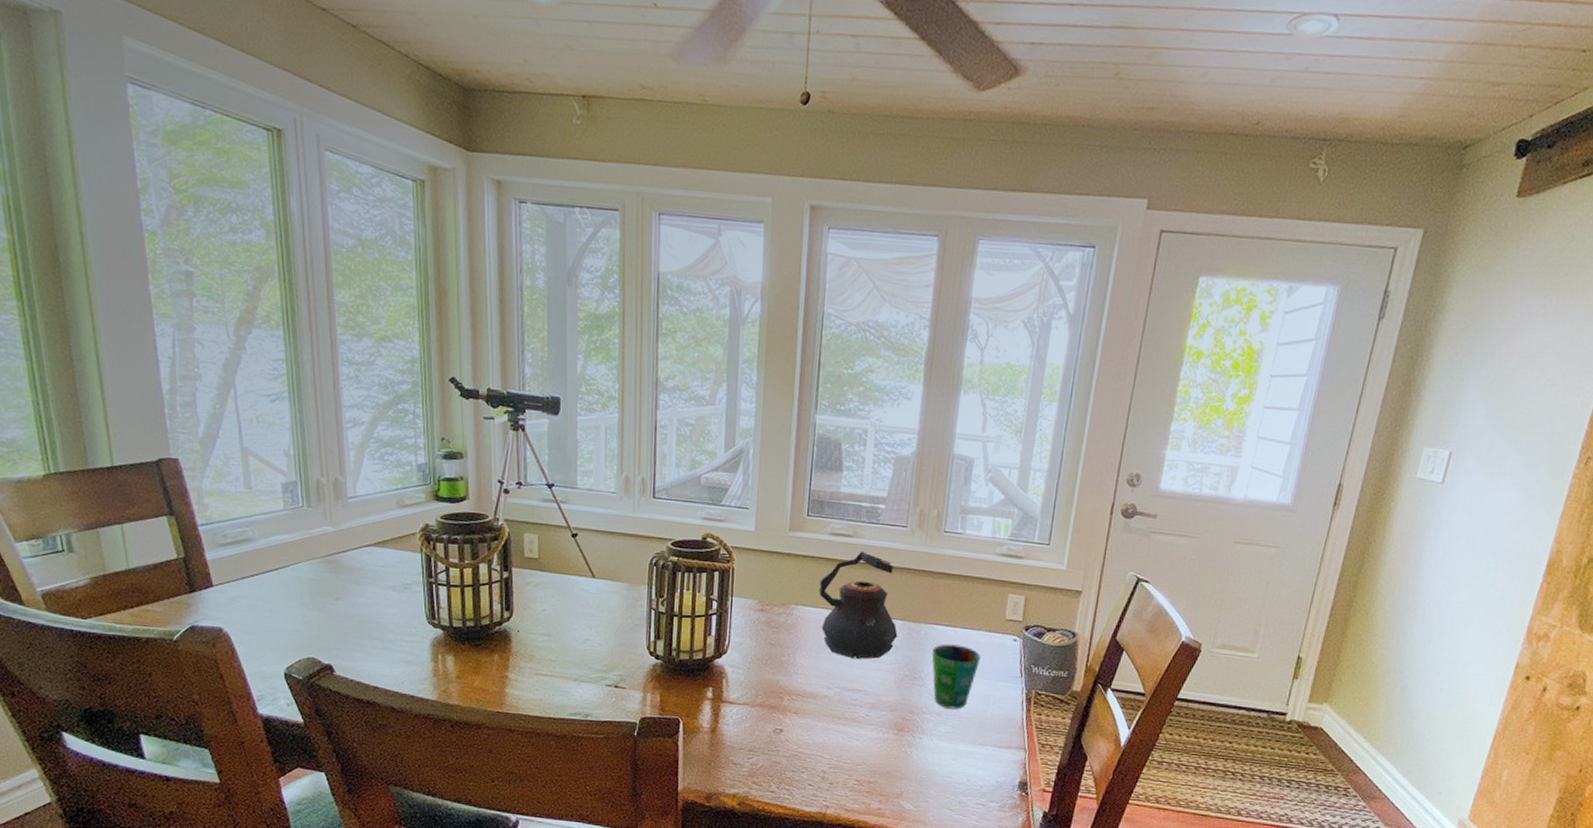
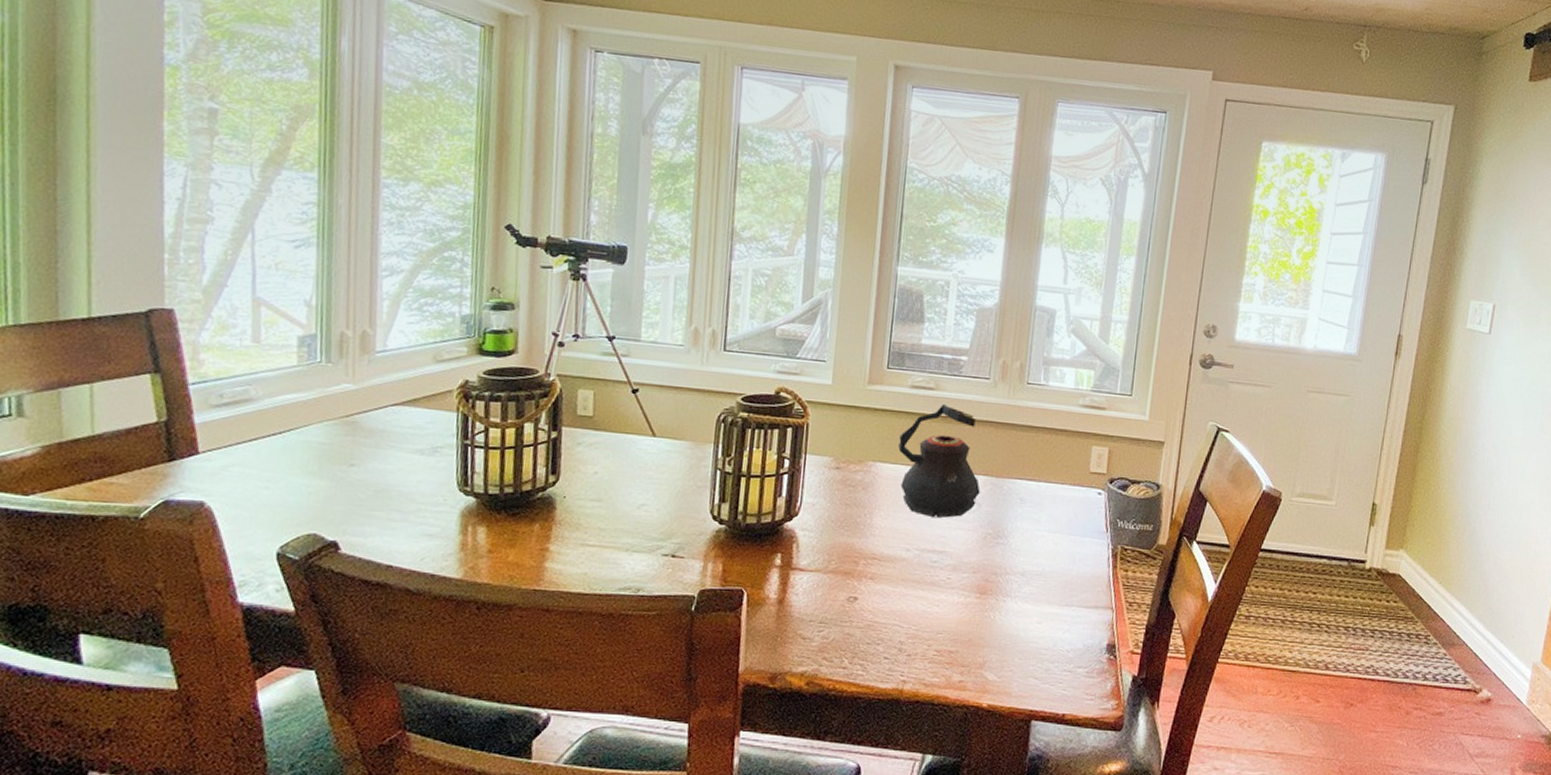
cup: present [932,643,981,709] -> none [1015,499,1065,568]

